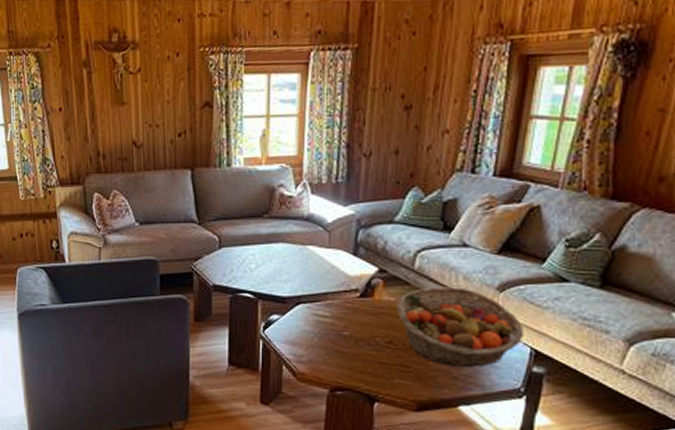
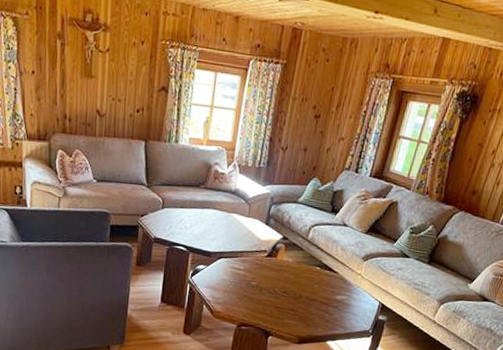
fruit basket: present [396,287,525,368] -> none [292,253,377,314]

